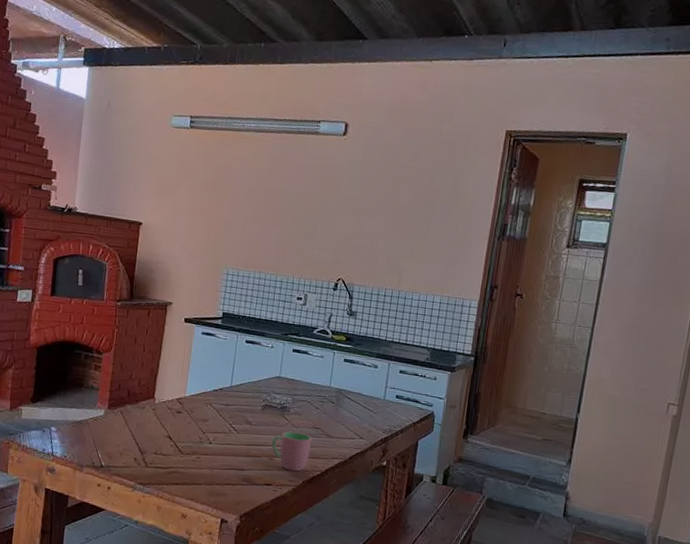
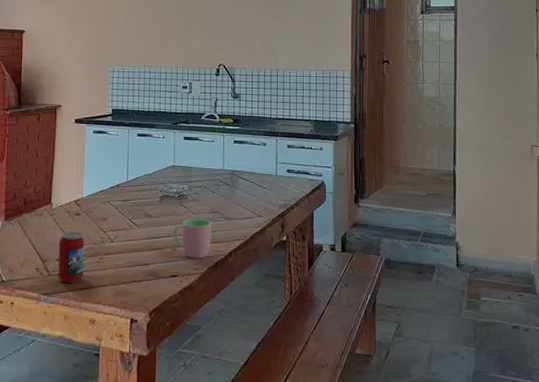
beverage can: none [154,428,184,477] -> present [58,232,85,282]

